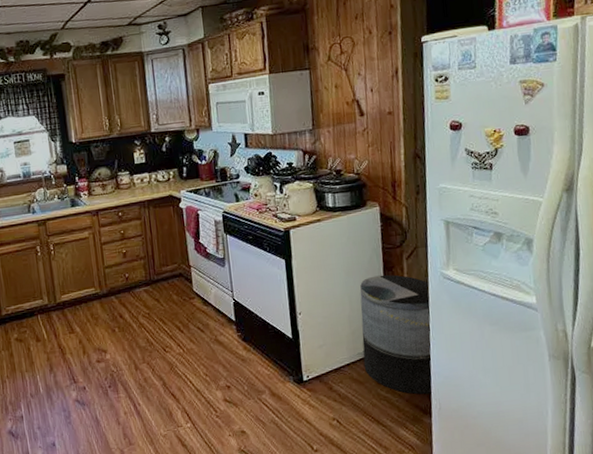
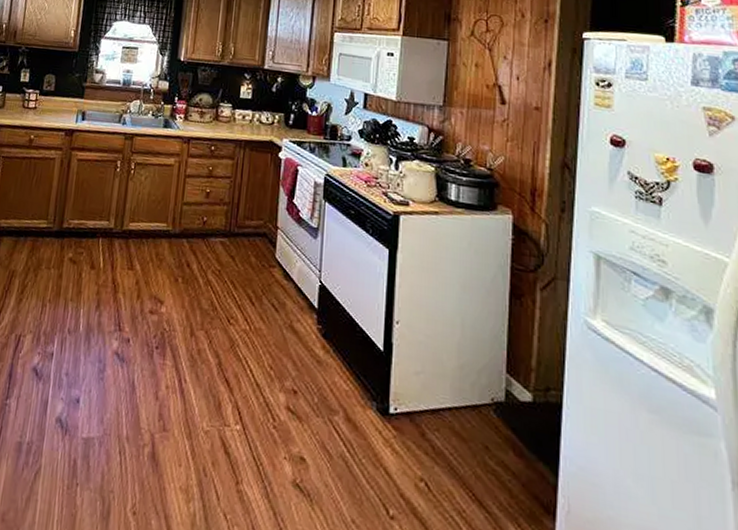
trash can: present [359,274,433,395] -> none [470,299,568,485]

